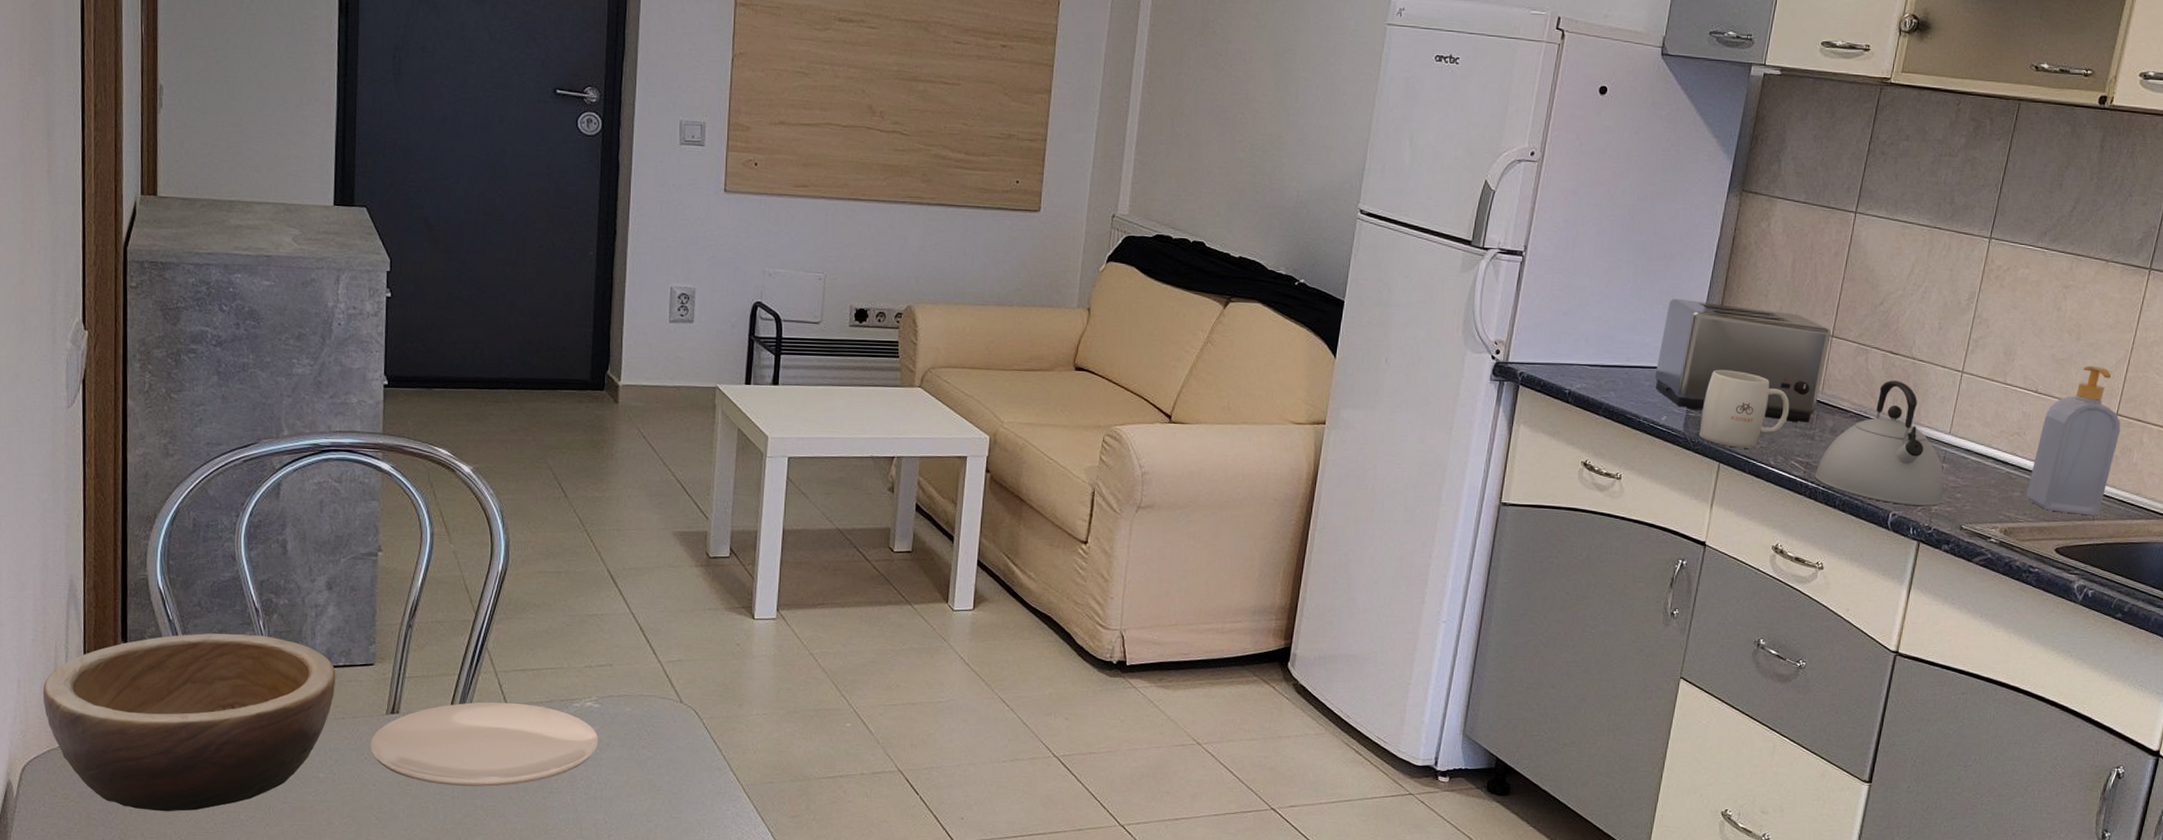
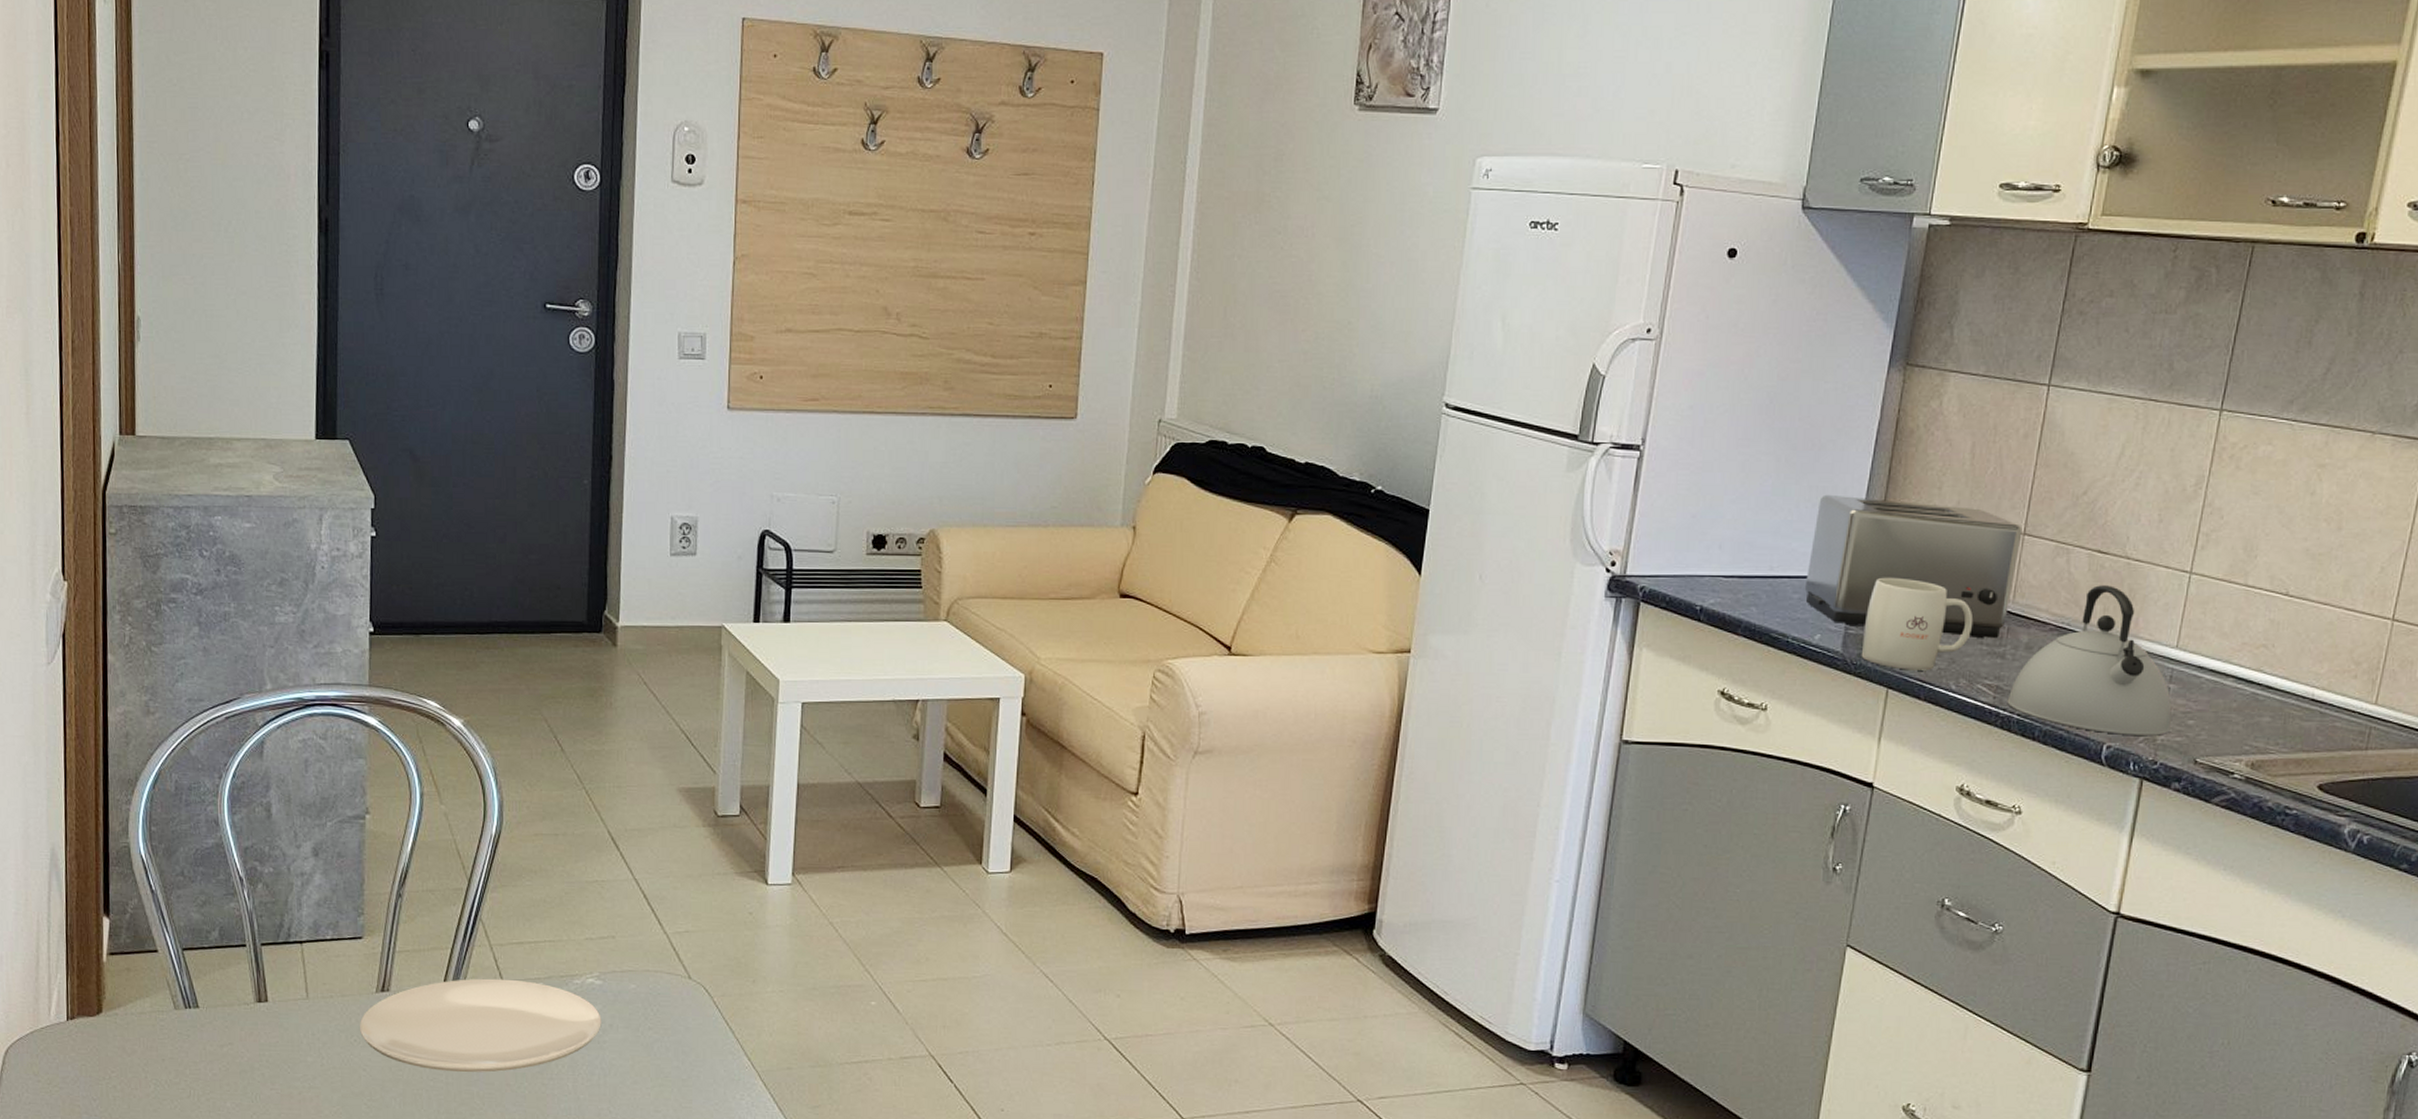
bowl: present [42,633,336,812] -> none [25,904,324,1099]
soap bottle: present [2026,365,2121,516] -> none [2278,561,2399,745]

